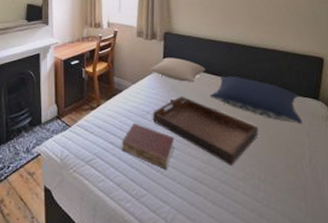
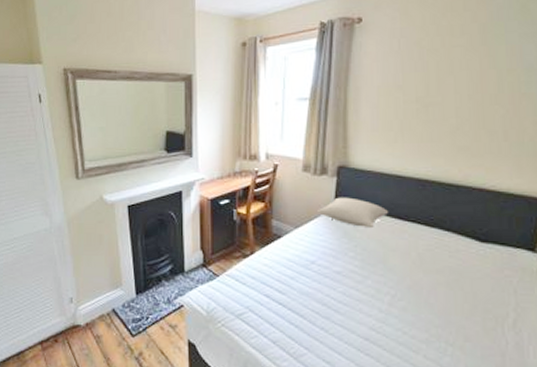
book: present [121,122,175,170] -> none [278,273,344,328]
serving tray: present [152,96,259,167] -> none [317,243,452,327]
pillow: present [210,76,303,124] -> none [392,220,510,280]

